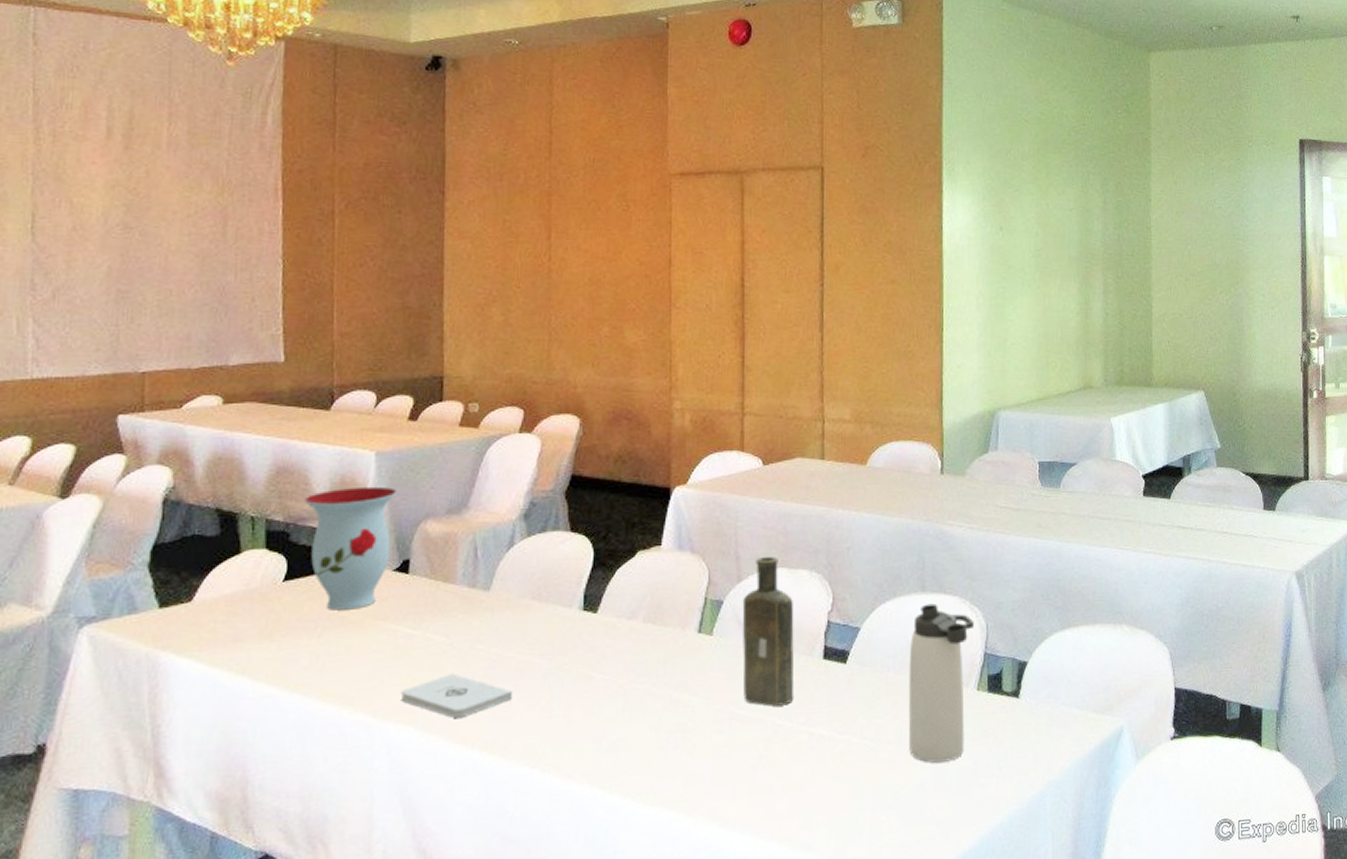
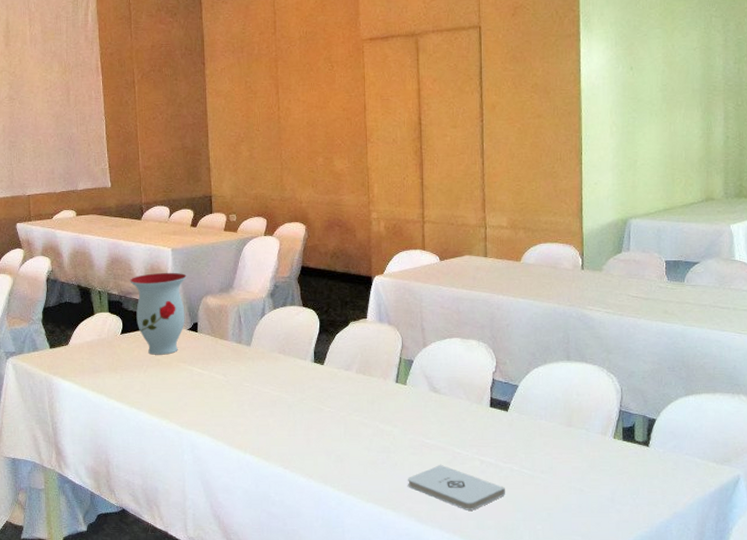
notepad: present [400,673,513,719] -> none [197,401,270,432]
notepad: none [710,742,842,805] -> present [408,464,506,510]
bottle: present [742,556,795,707] -> none [427,329,469,439]
thermos bottle: present [908,603,974,763] -> none [557,370,610,490]

